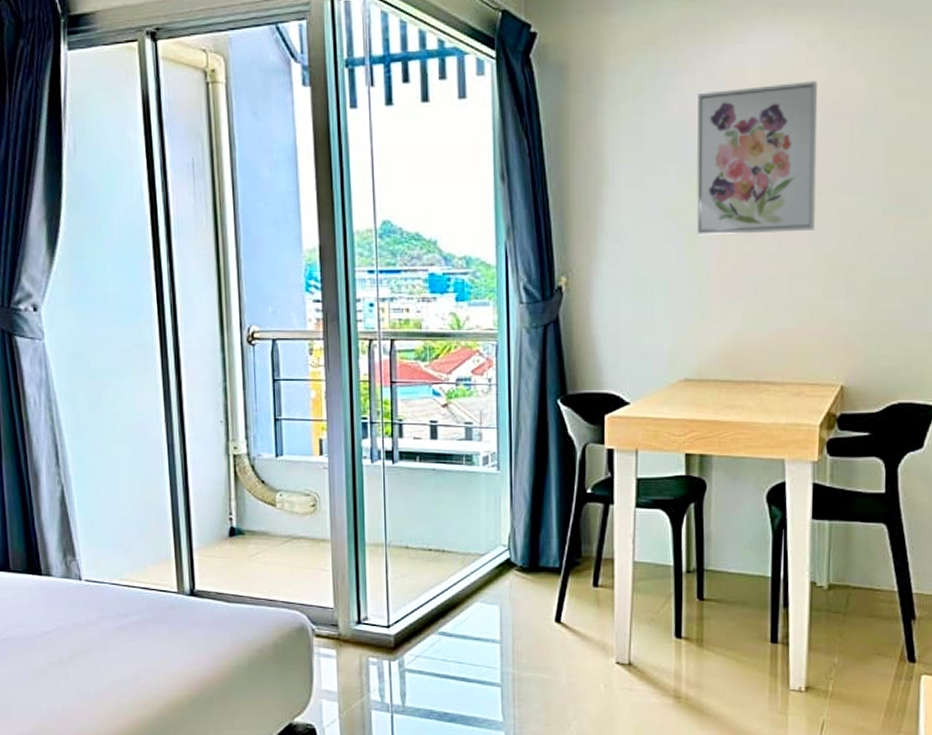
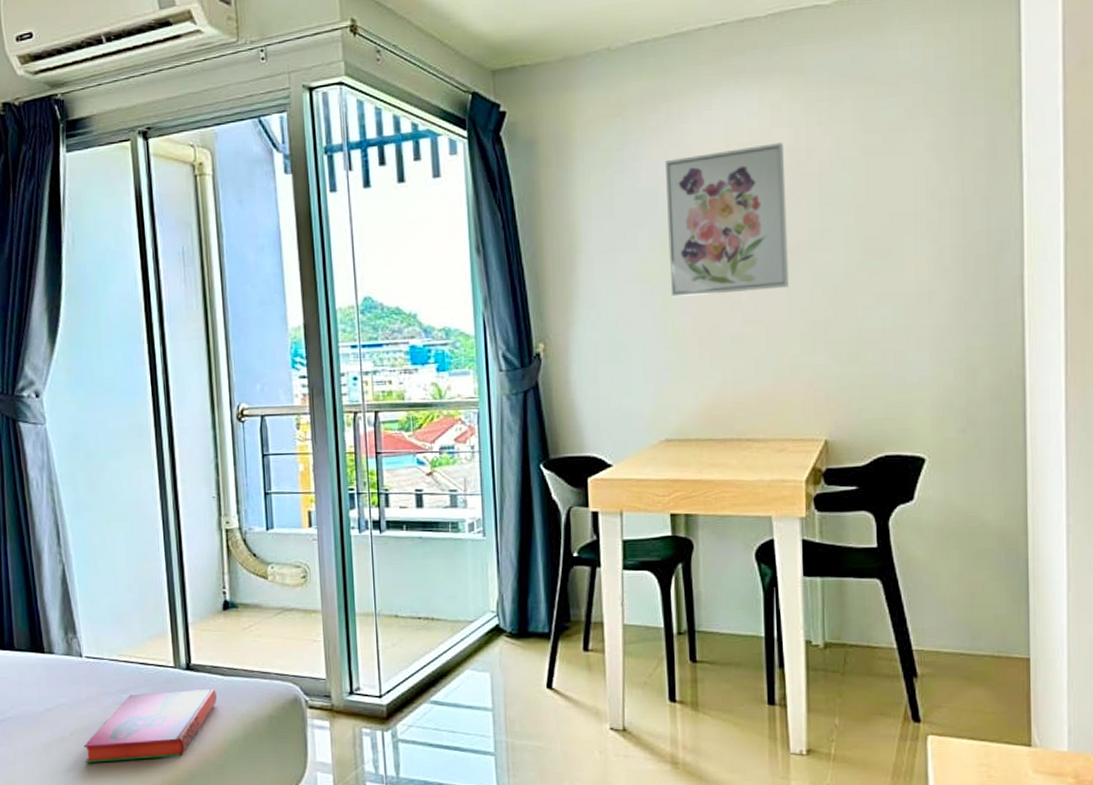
hardback book: none [83,615,222,686] -> present [84,688,218,763]

